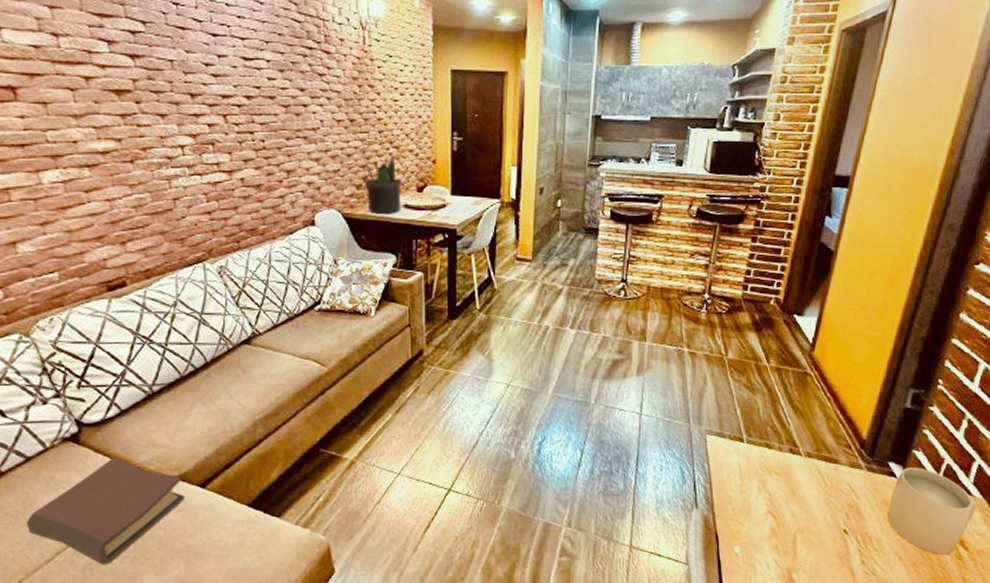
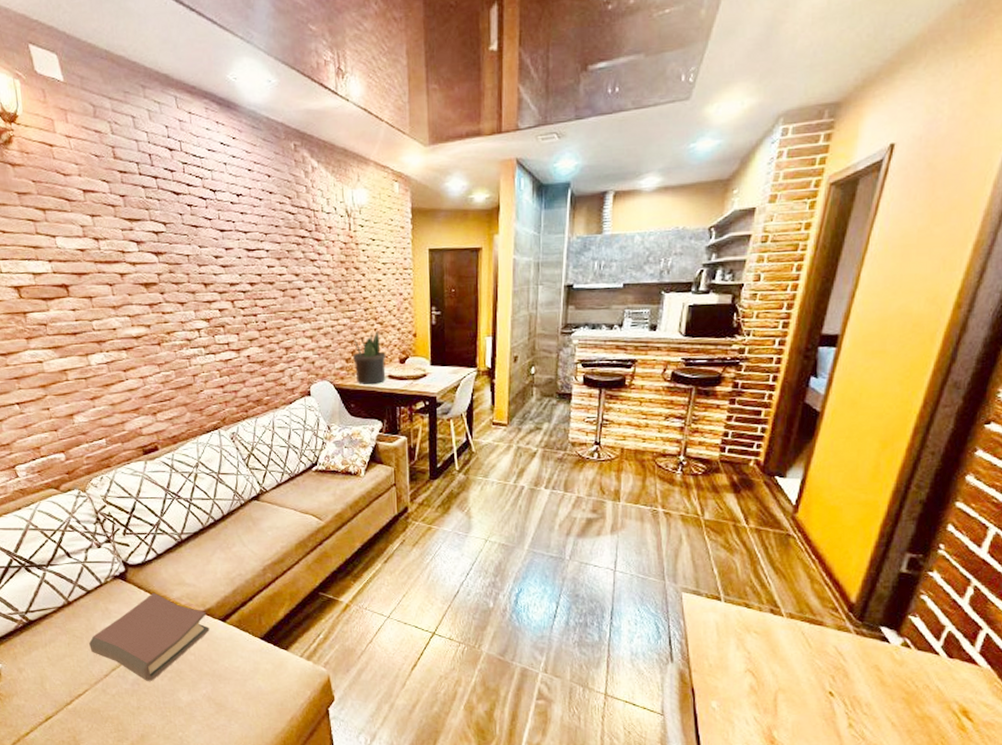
mug: present [888,467,977,555] -> none [879,633,984,723]

